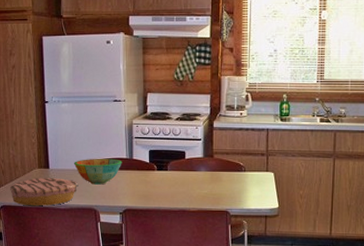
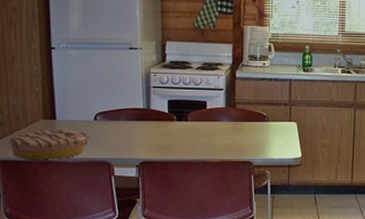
bowl: present [73,158,122,185] -> none [84,108,139,137]

